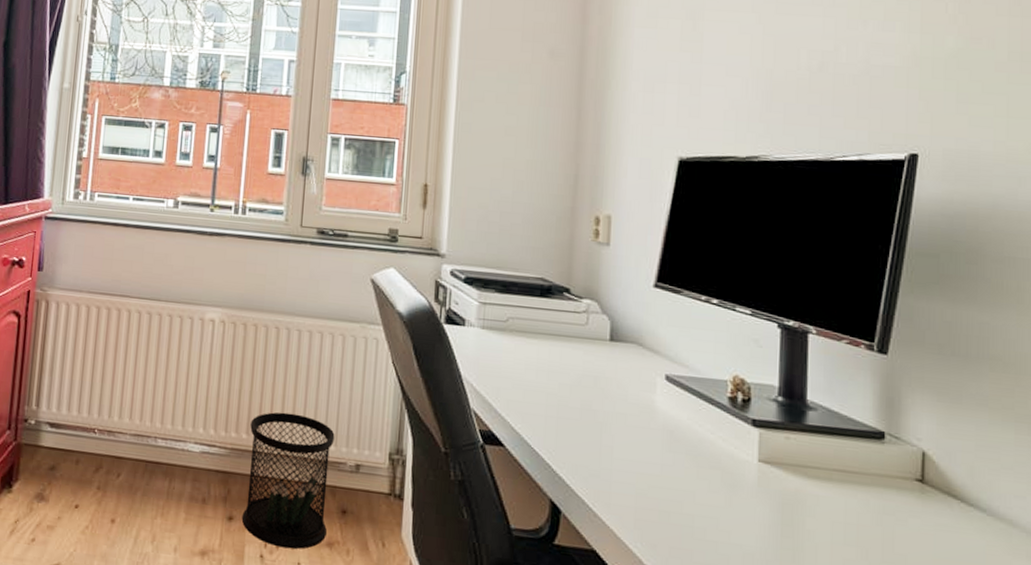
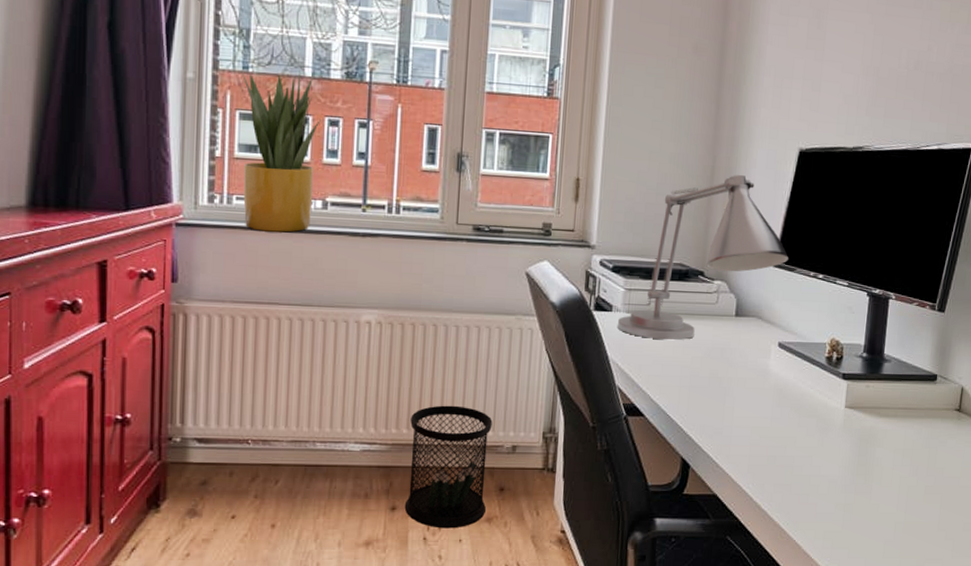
planter: none [104,80,177,229] -> present [241,70,322,233]
desk lamp: none [471,184,672,364] -> present [617,174,788,341]

